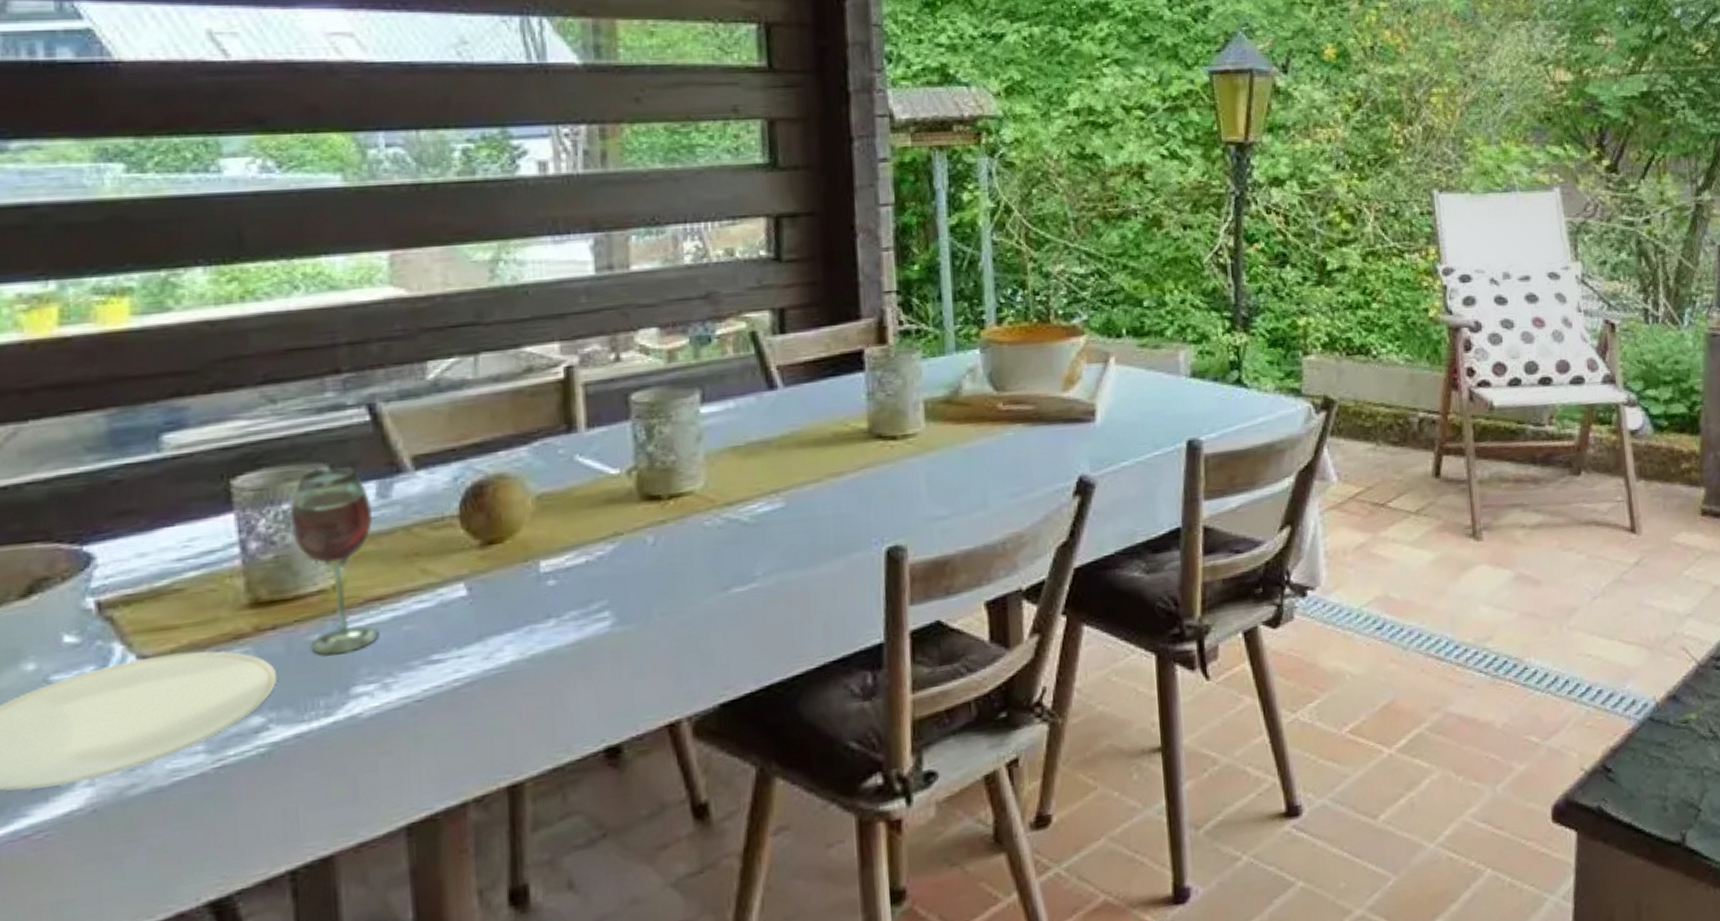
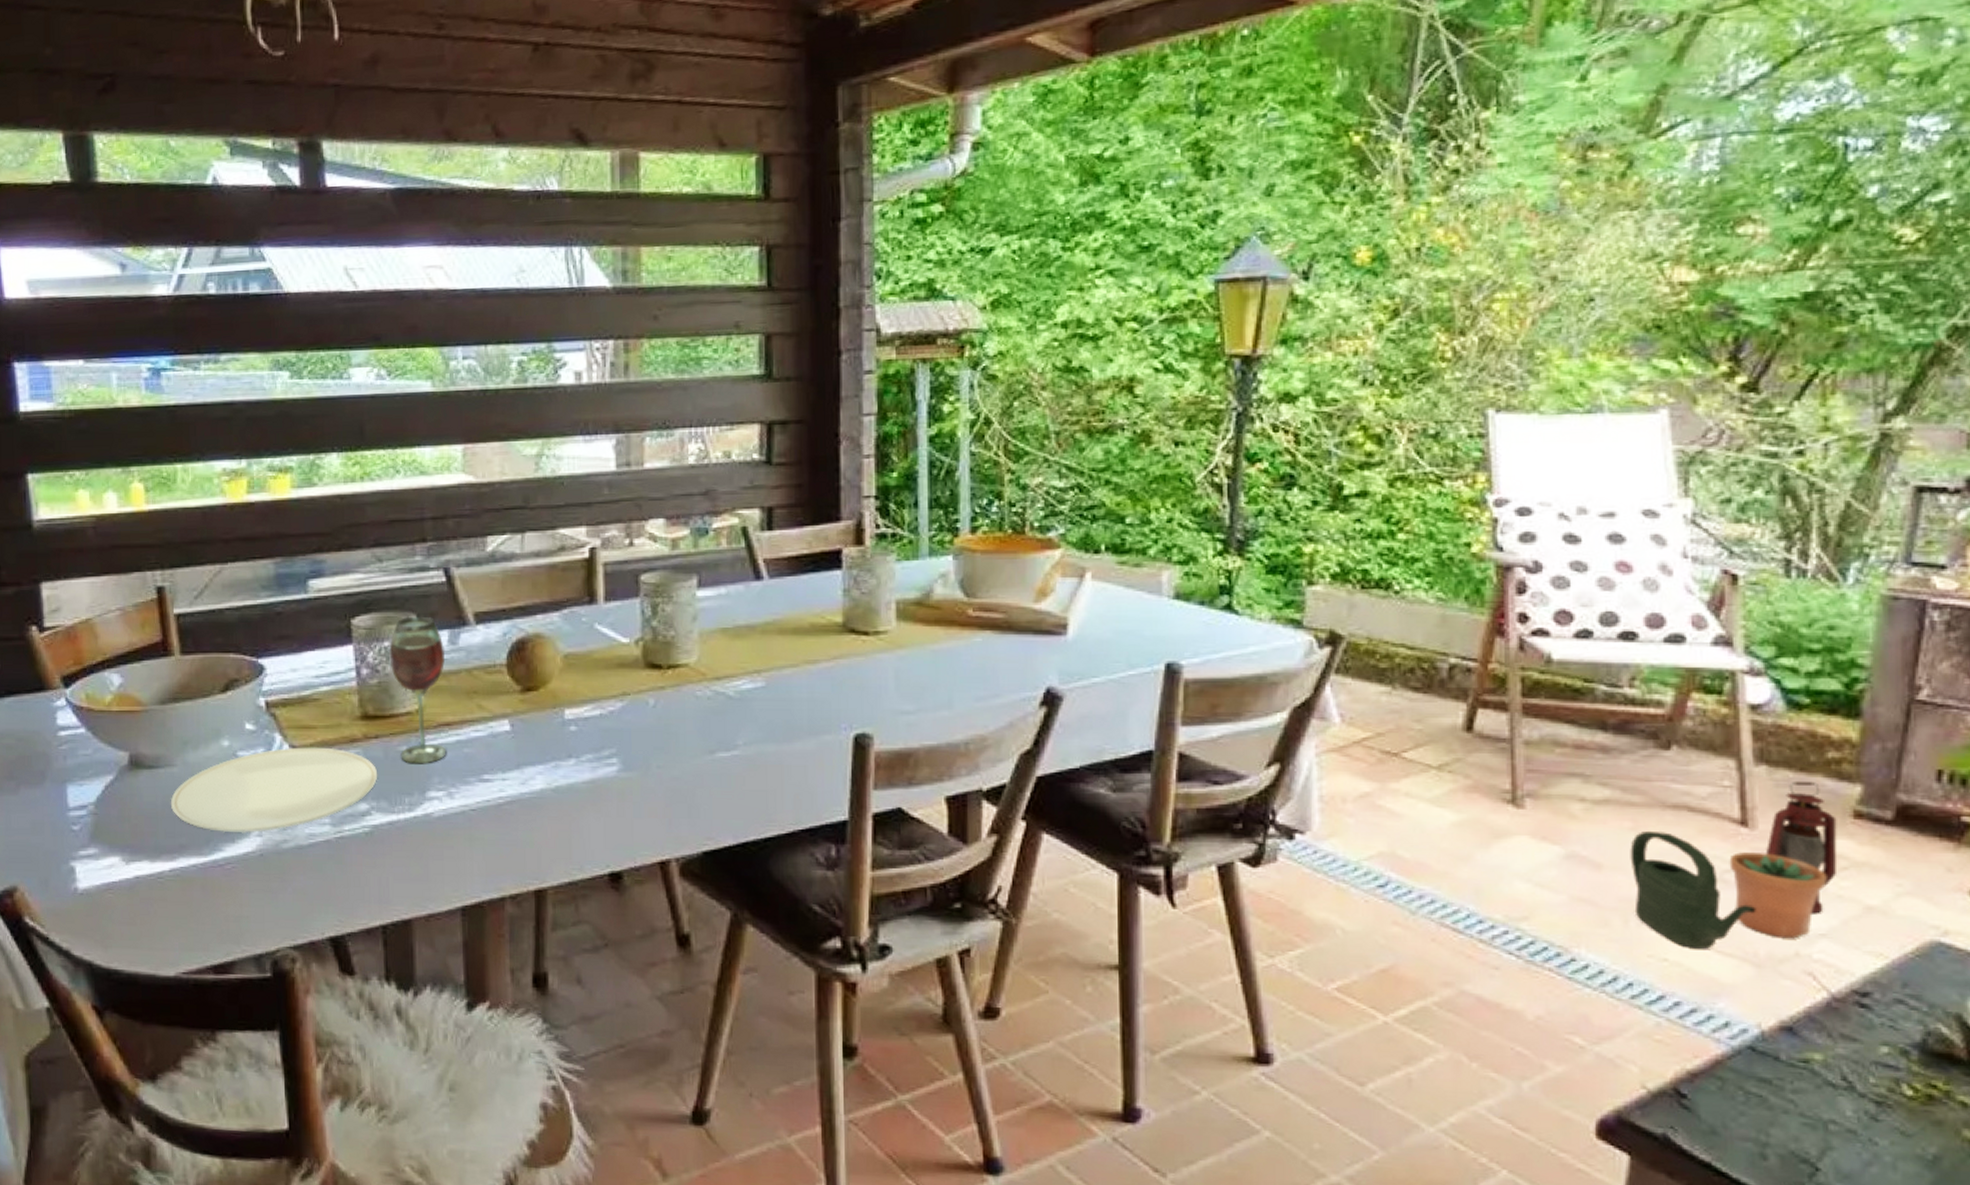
watering can: none [1559,546,1646,642] -> present [1630,830,1756,949]
planter: none [1625,553,1689,622] -> present [1729,852,1827,938]
lantern: none [1648,489,1695,598] -> present [1765,780,1838,913]

